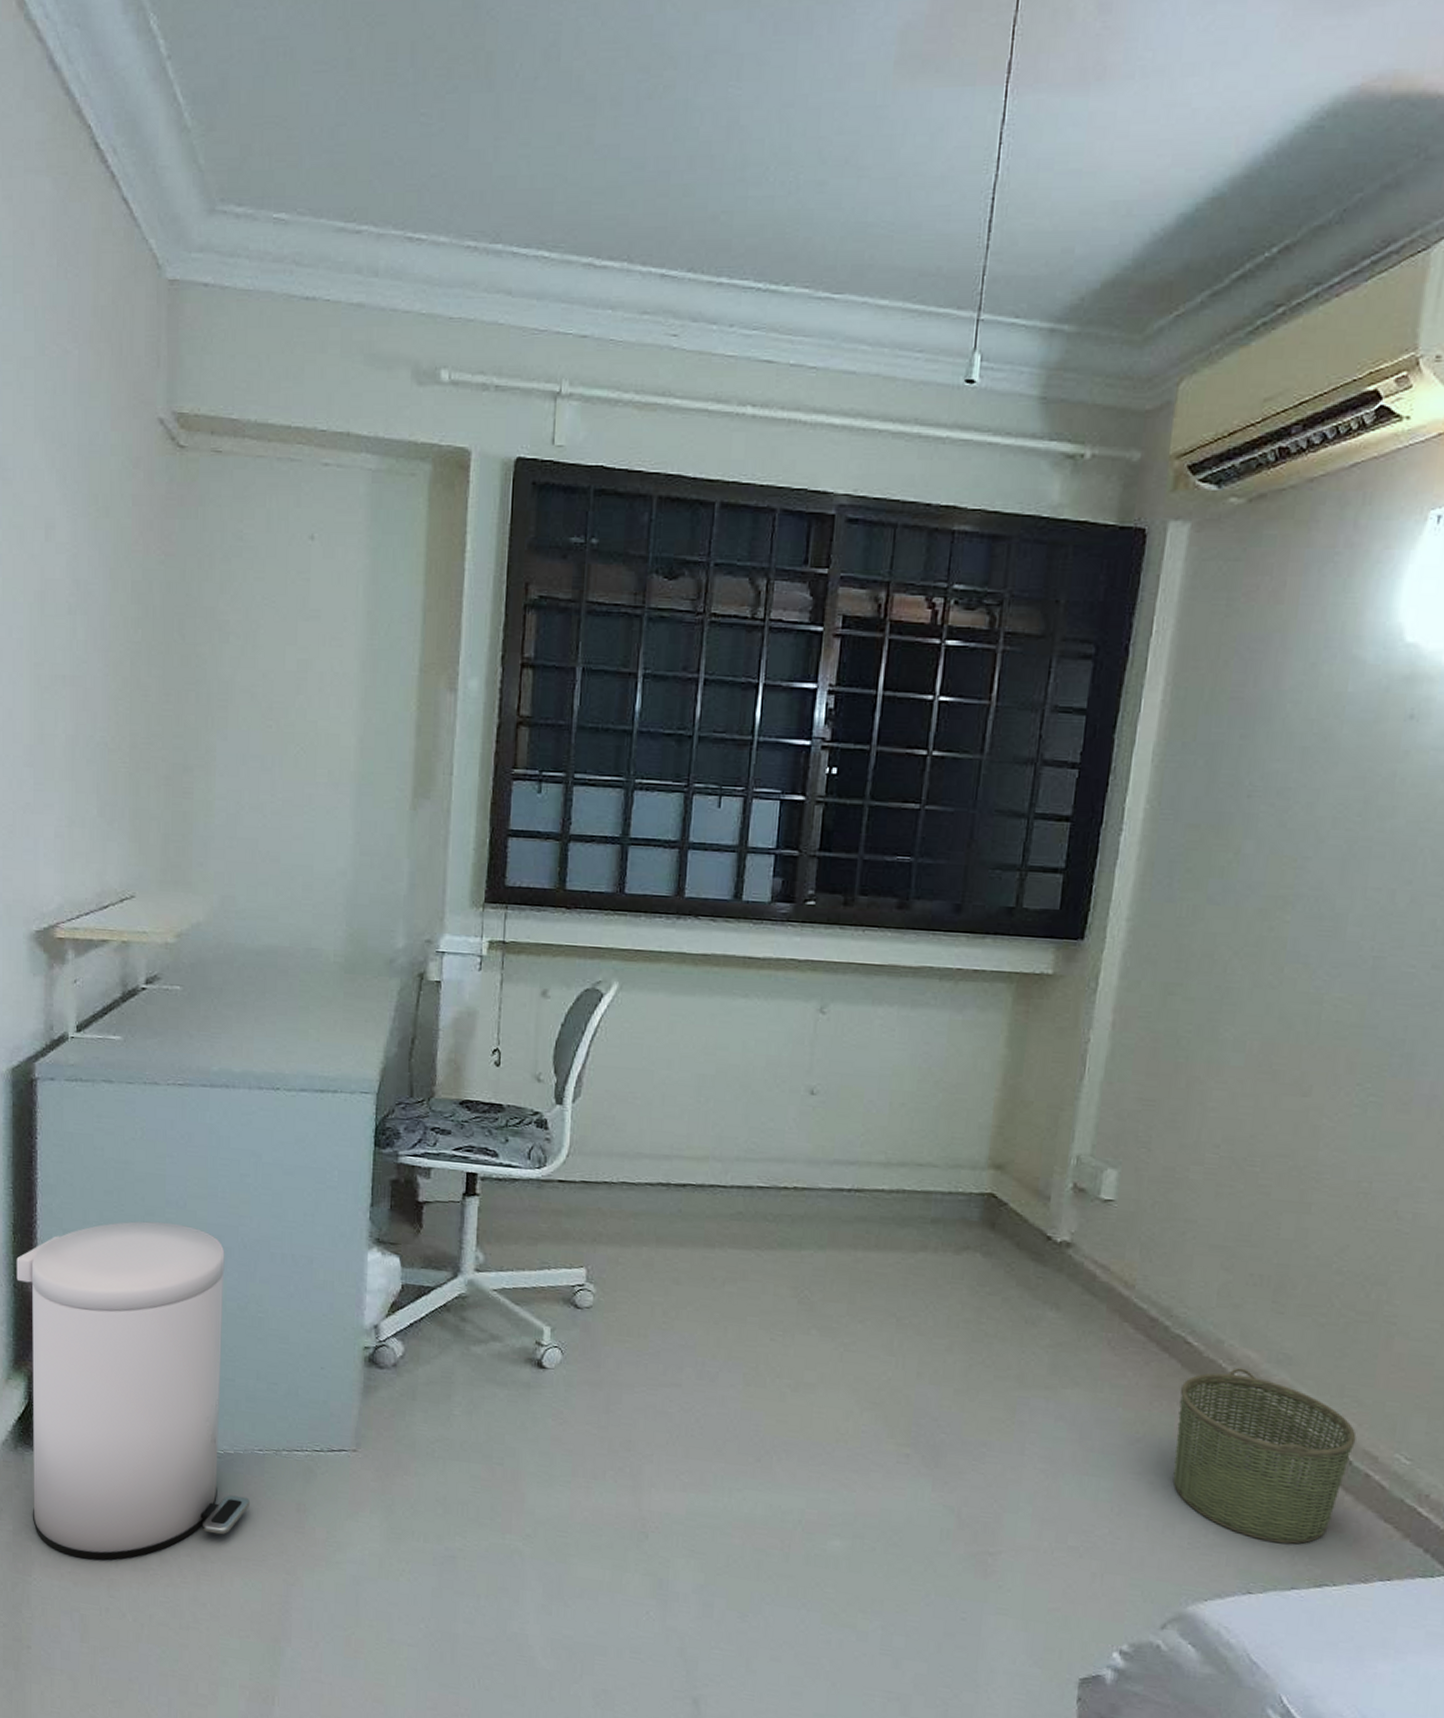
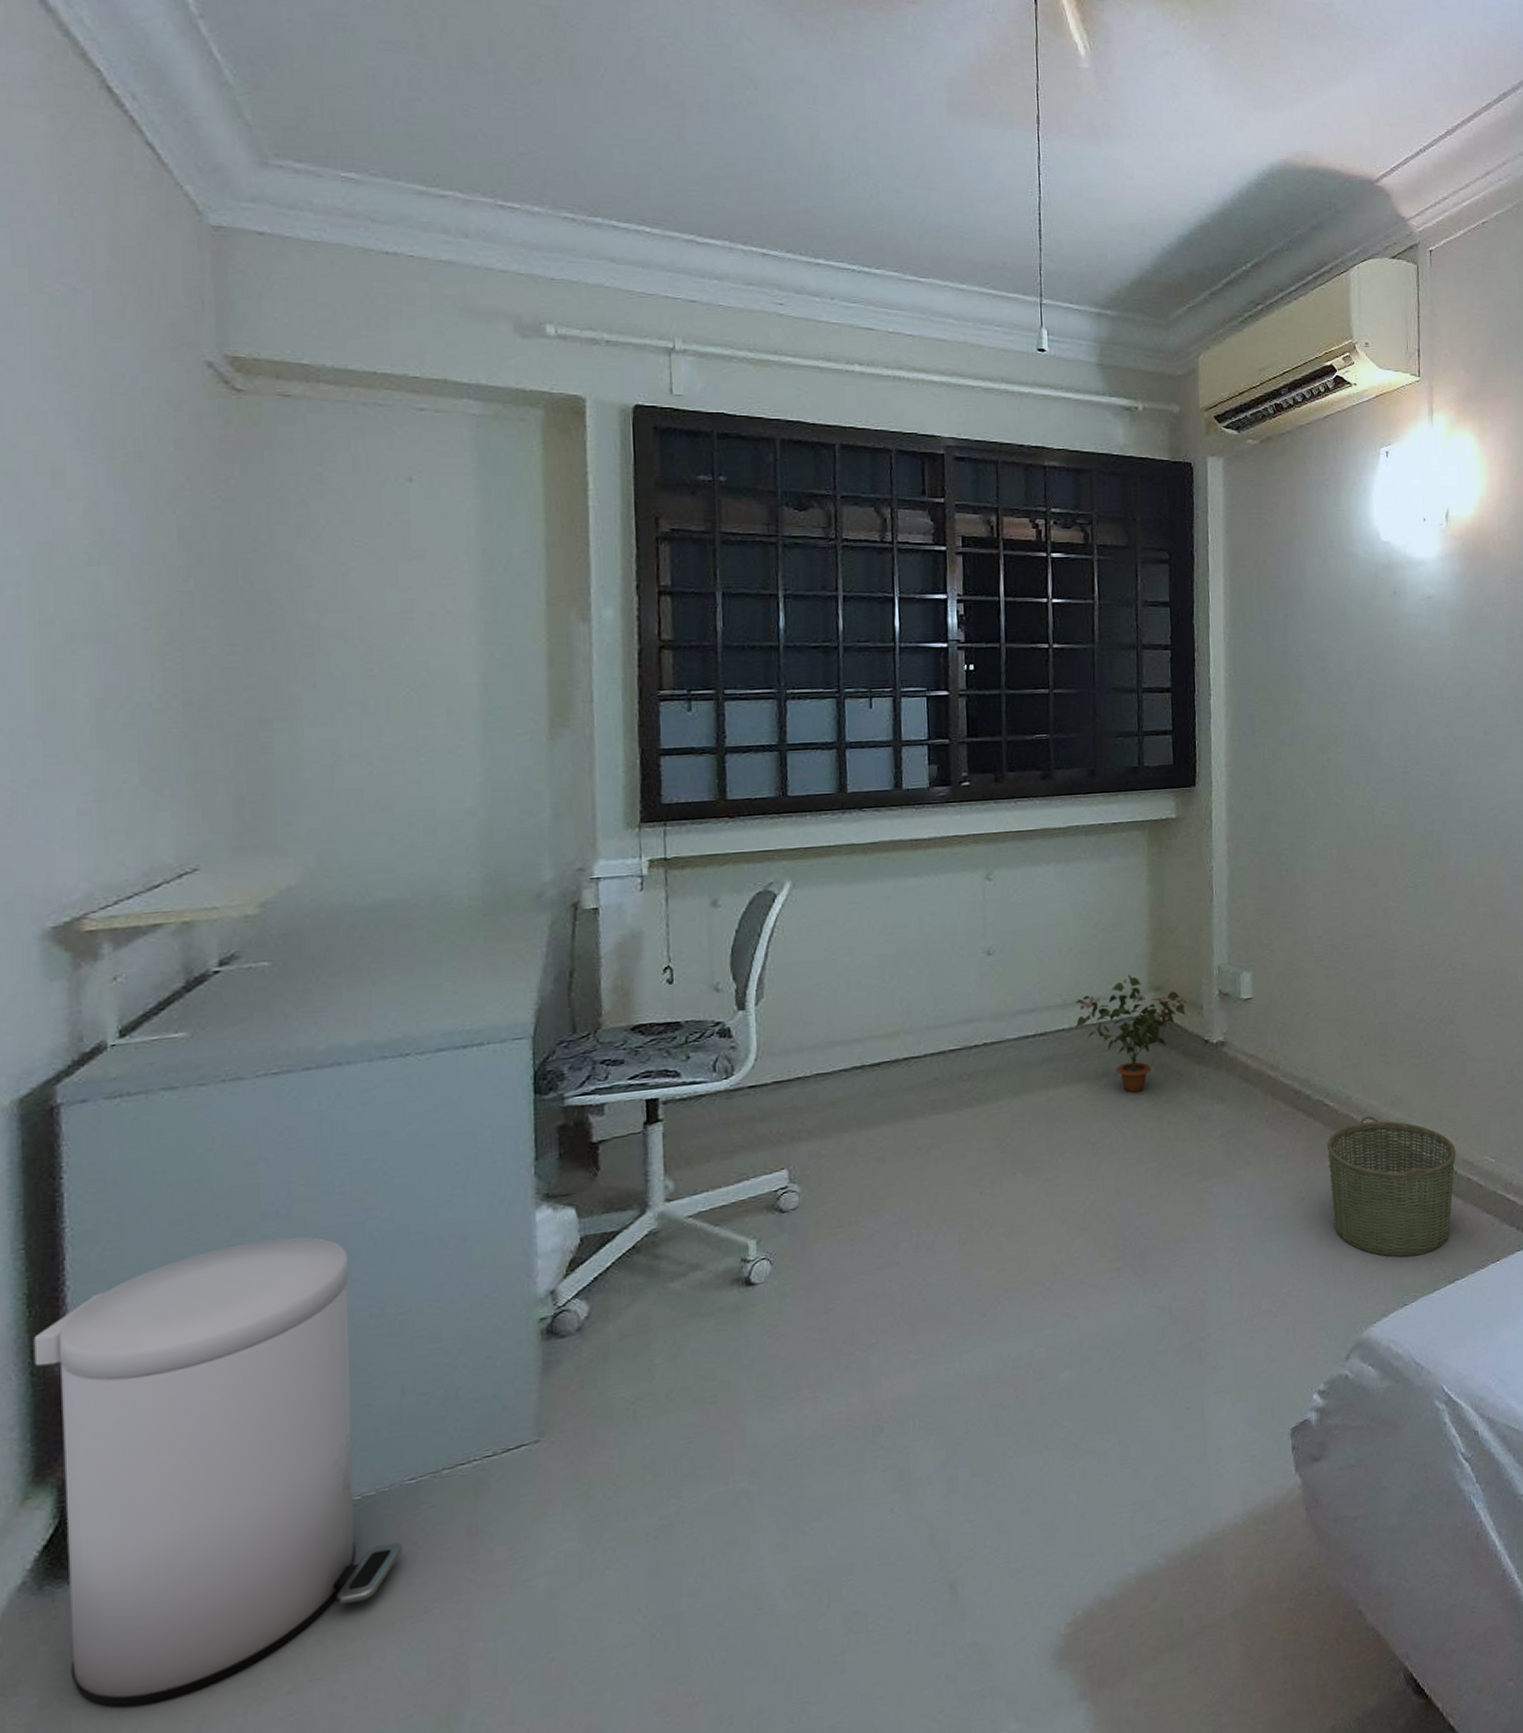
potted plant: none [898,1144,1032,1276] -> present [1075,974,1187,1093]

